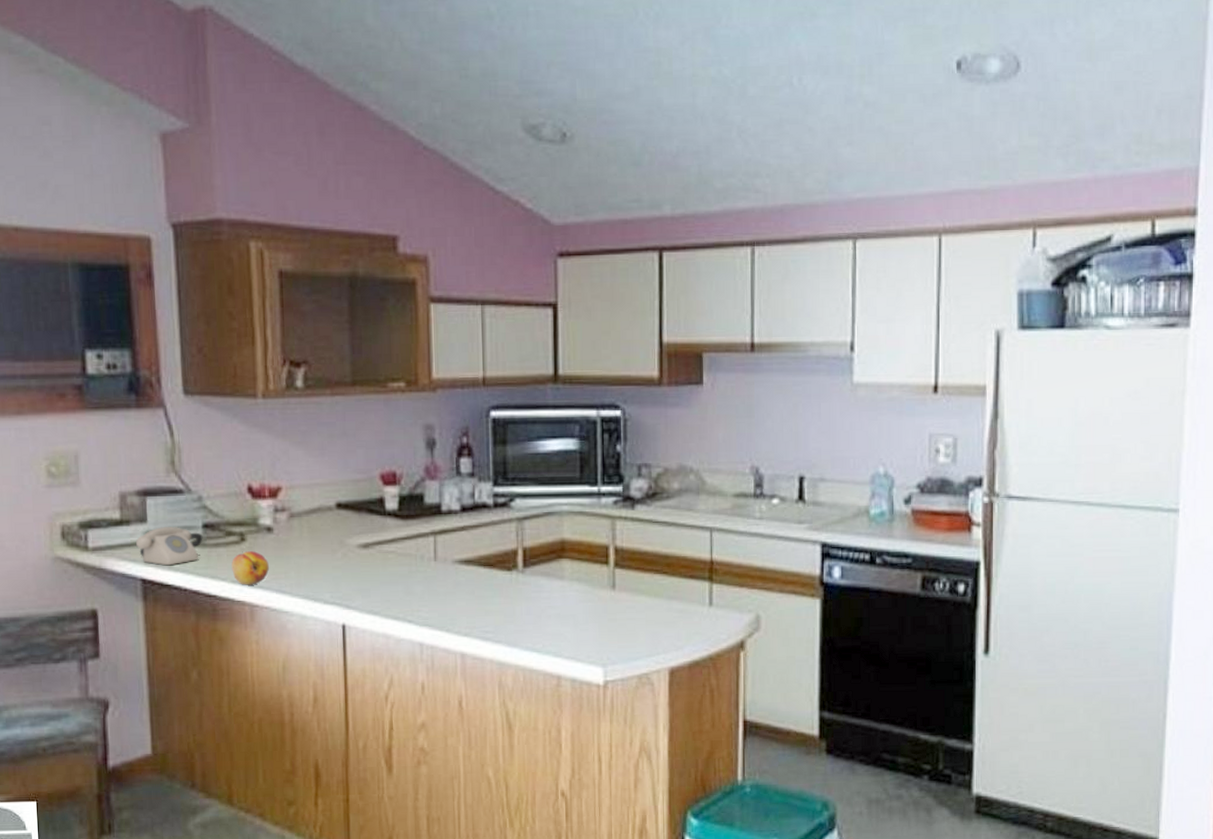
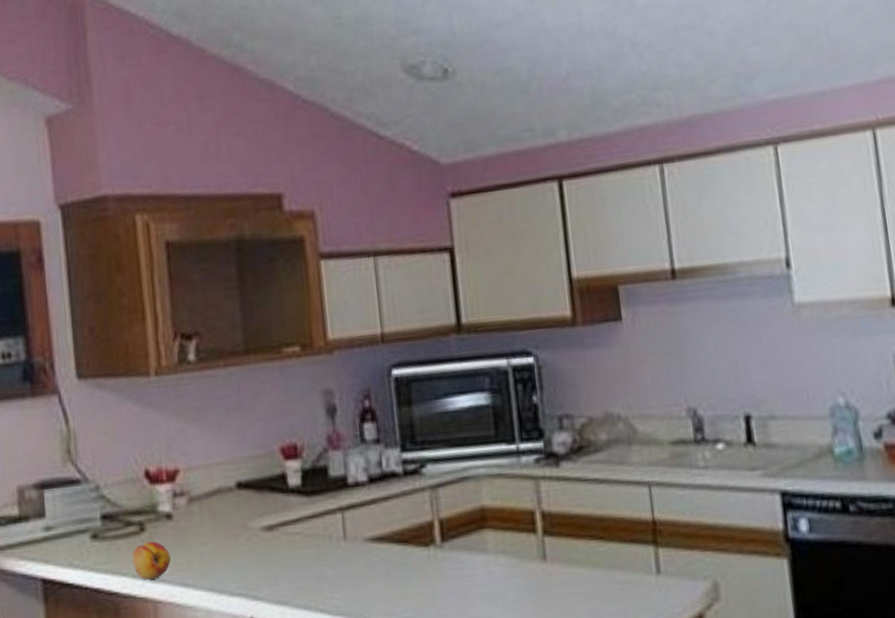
telephone: present [135,527,203,566] -> none [34,520,102,563]

